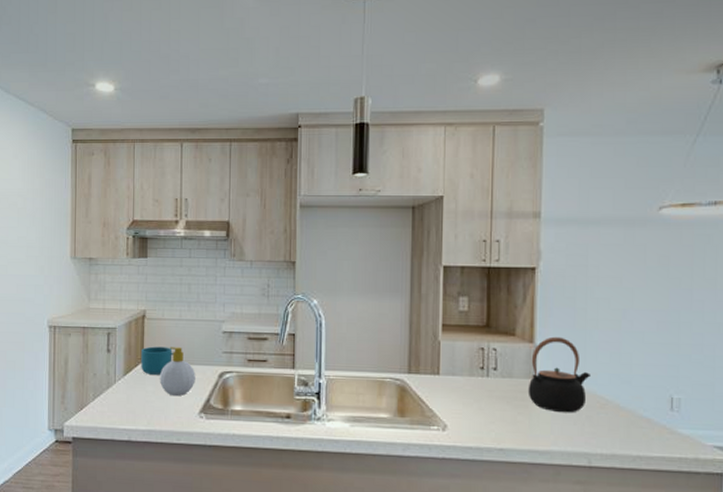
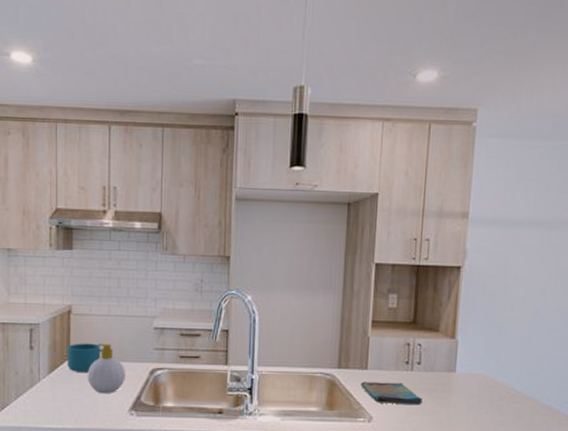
dish towel: none [433,388,502,414] -> present [360,382,423,405]
teapot: present [527,336,592,413] -> none [447,332,505,404]

